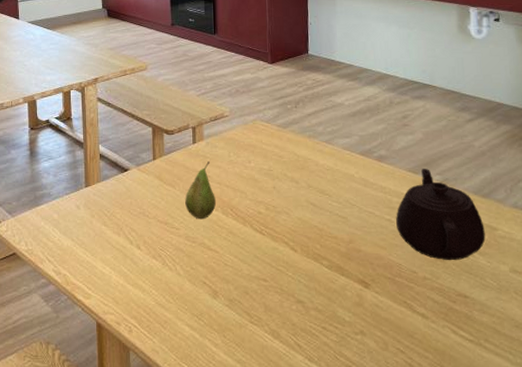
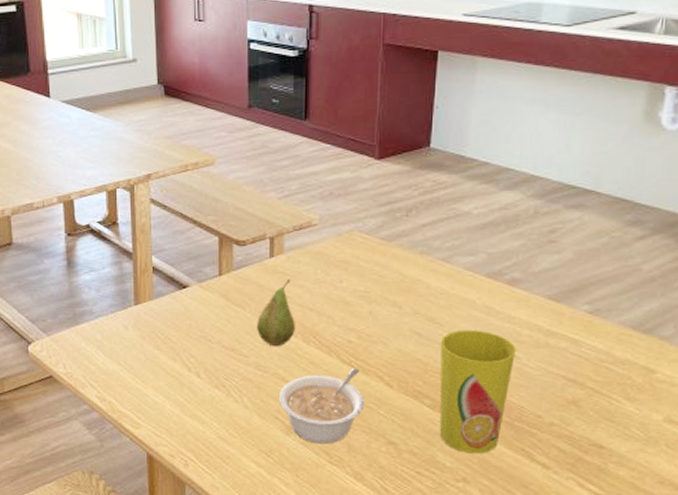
legume: none [205,235,275,305] -> present [278,368,364,444]
cup: none [330,199,390,308] -> present [439,329,517,454]
teapot: present [396,169,486,261] -> none [523,296,639,406]

